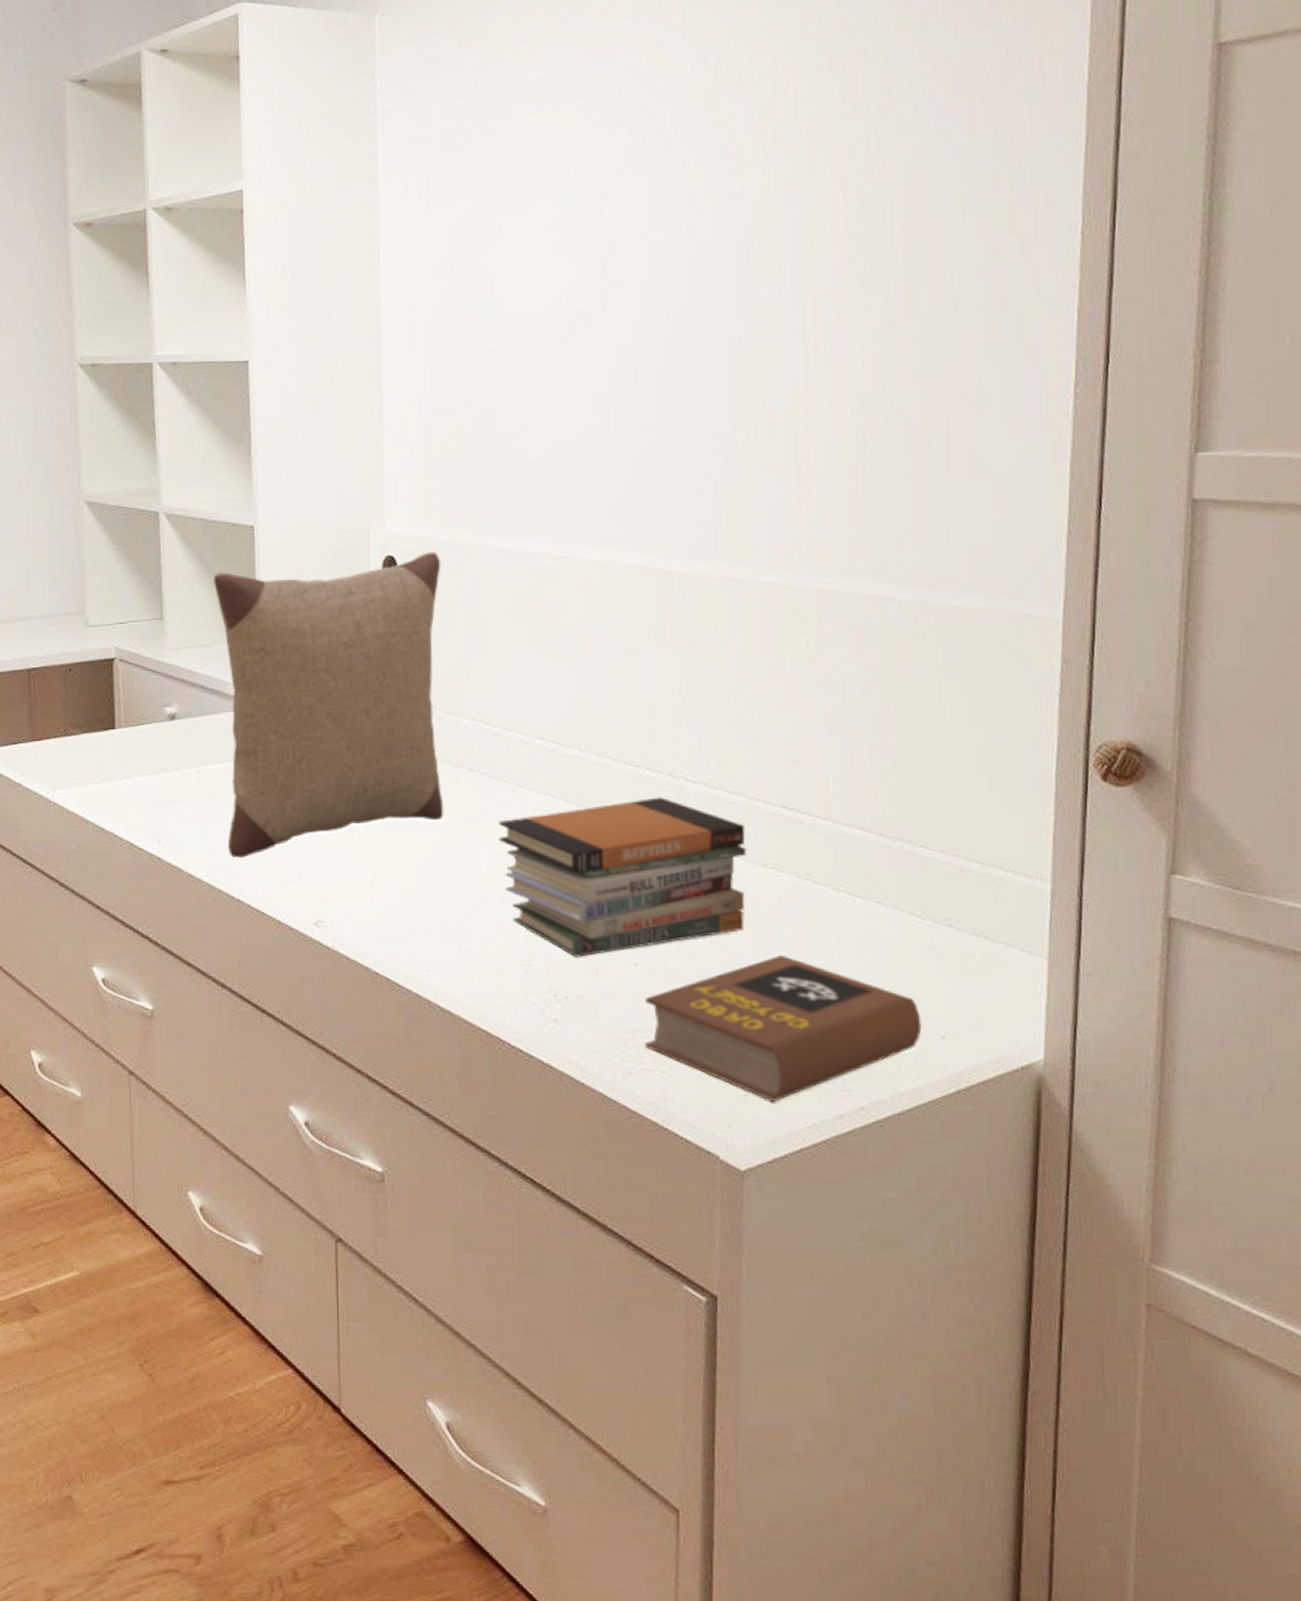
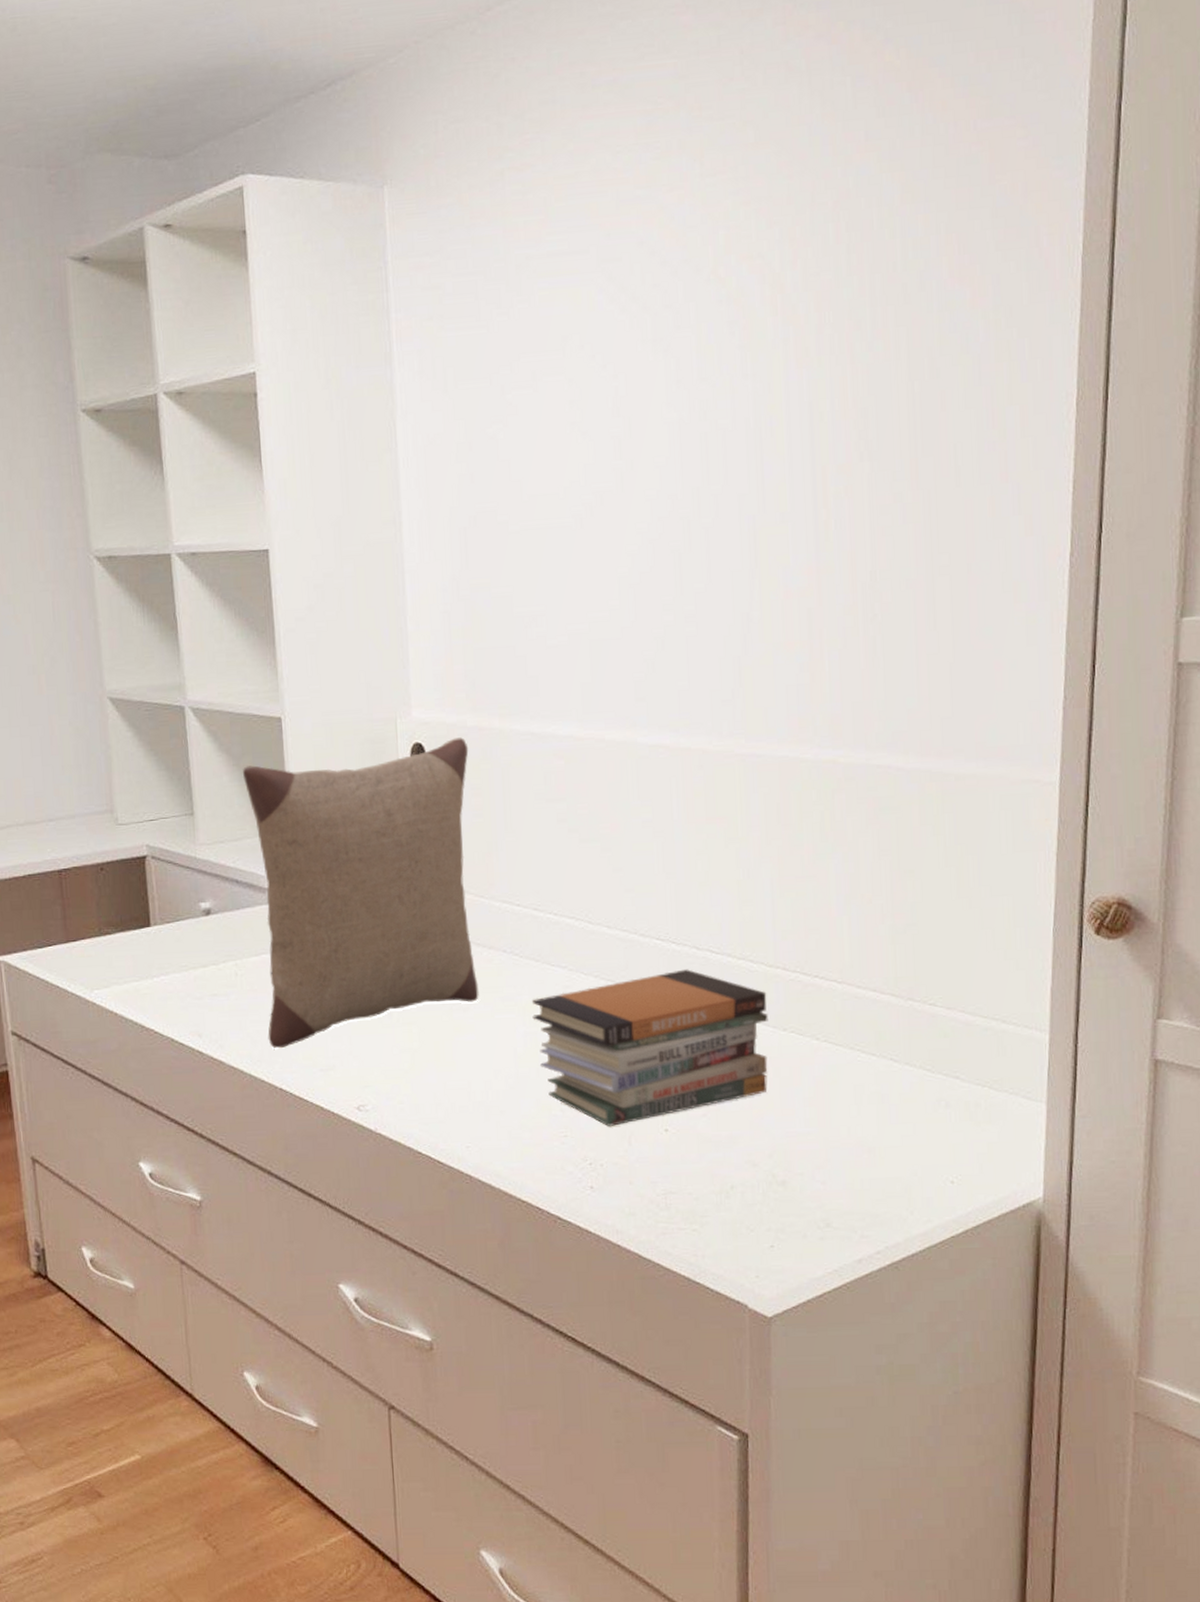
book: present [645,954,922,1103] -> none [676,1113,932,1252]

